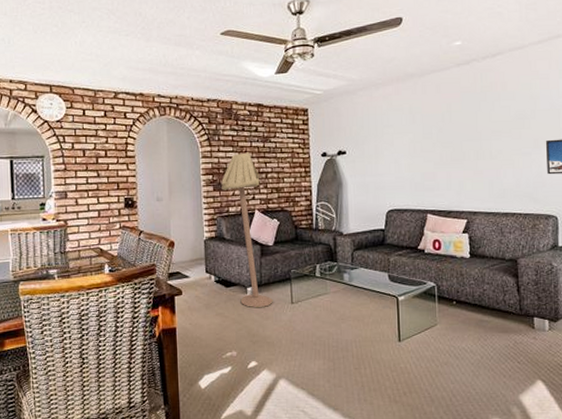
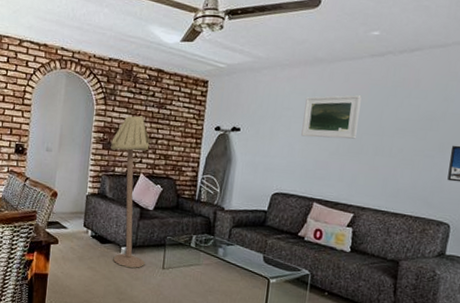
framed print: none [404,104,456,151] -> present [301,95,362,139]

